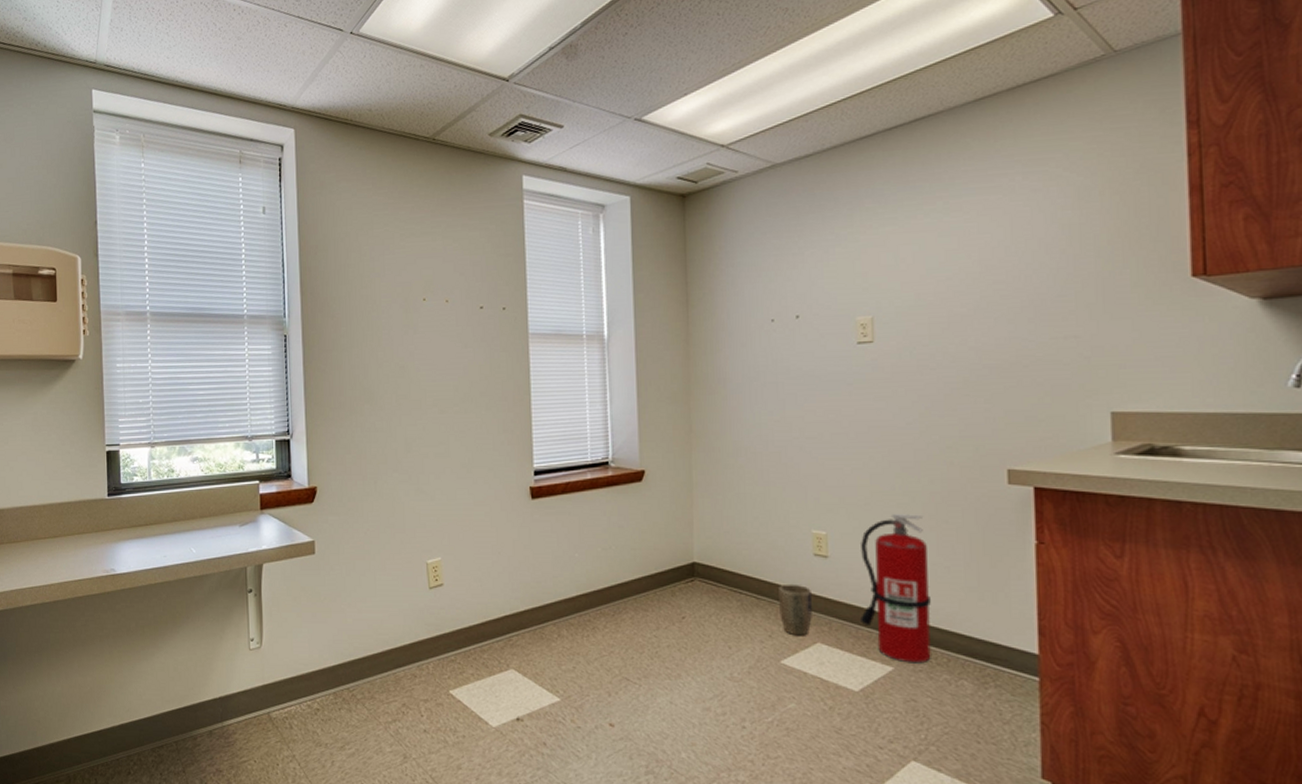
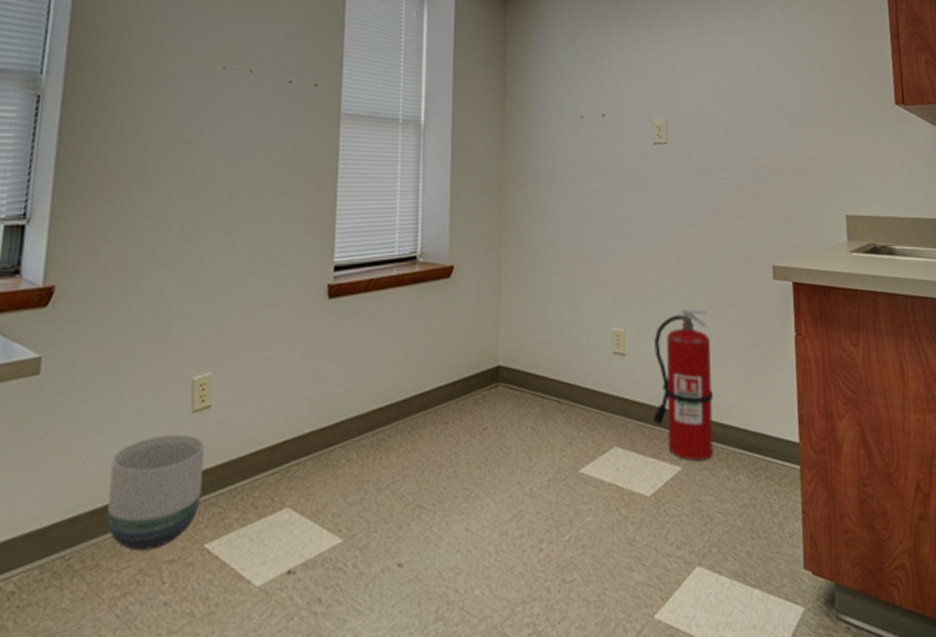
planter: none [374,605,443,691] -> present [107,434,205,551]
plant pot: present [779,583,813,636] -> none [580,384,611,441]

